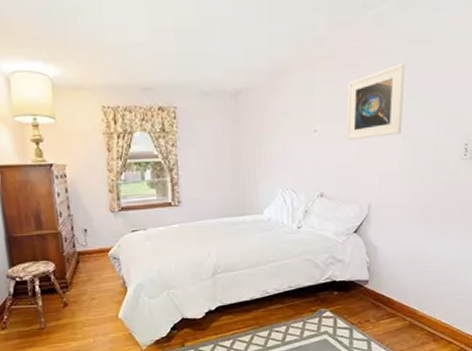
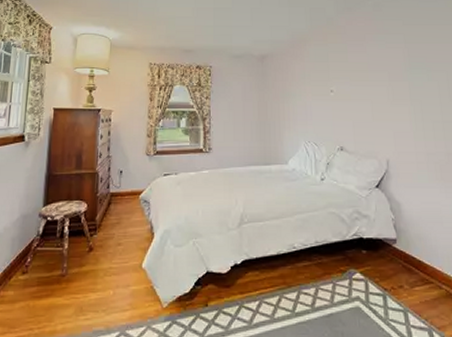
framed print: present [346,62,405,140] -> none [356,39,408,100]

